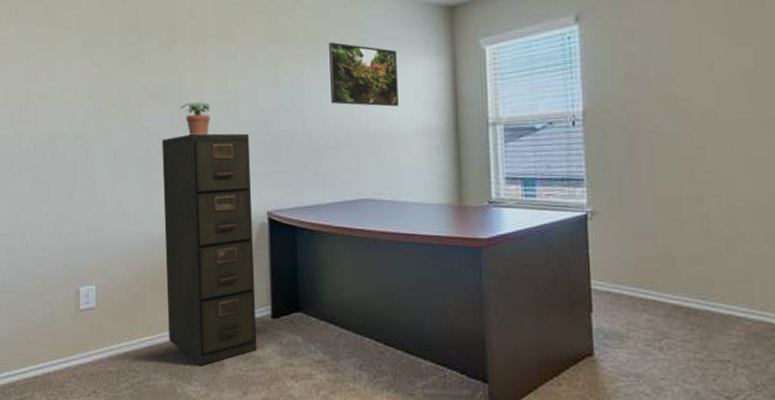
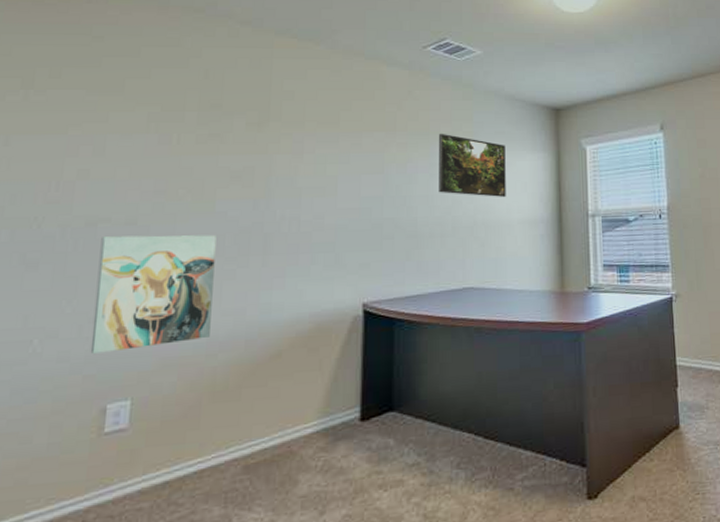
wall art: none [61,148,146,246] -> present [90,235,217,354]
filing cabinet: present [162,133,257,366] -> none [228,219,347,487]
potted plant: present [180,102,211,136] -> none [267,187,305,222]

